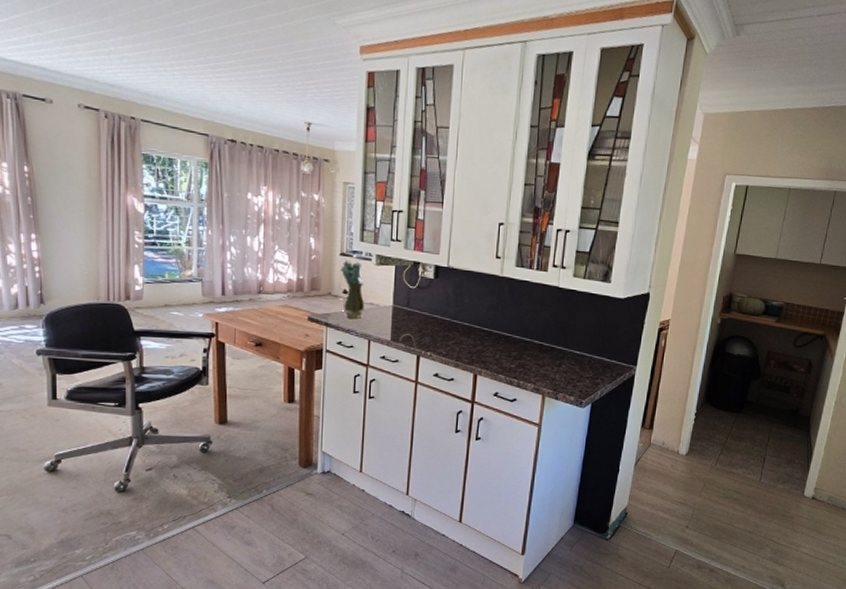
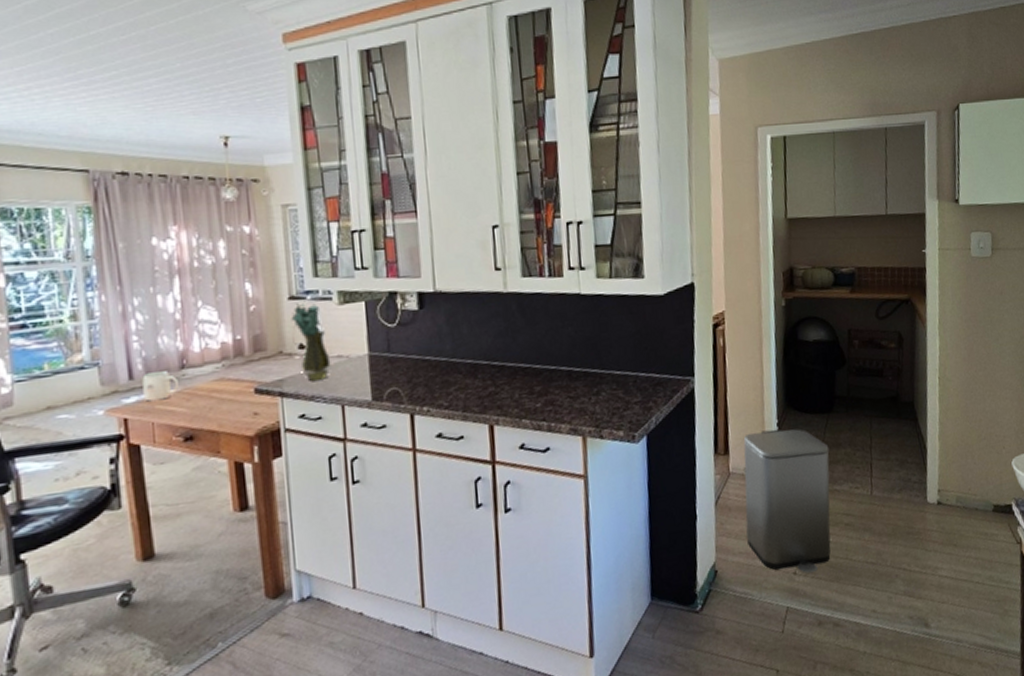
mug: none [231,292,257,314] -> present [142,371,180,402]
pedal bin: none [655,417,733,530] -> present [743,429,831,574]

